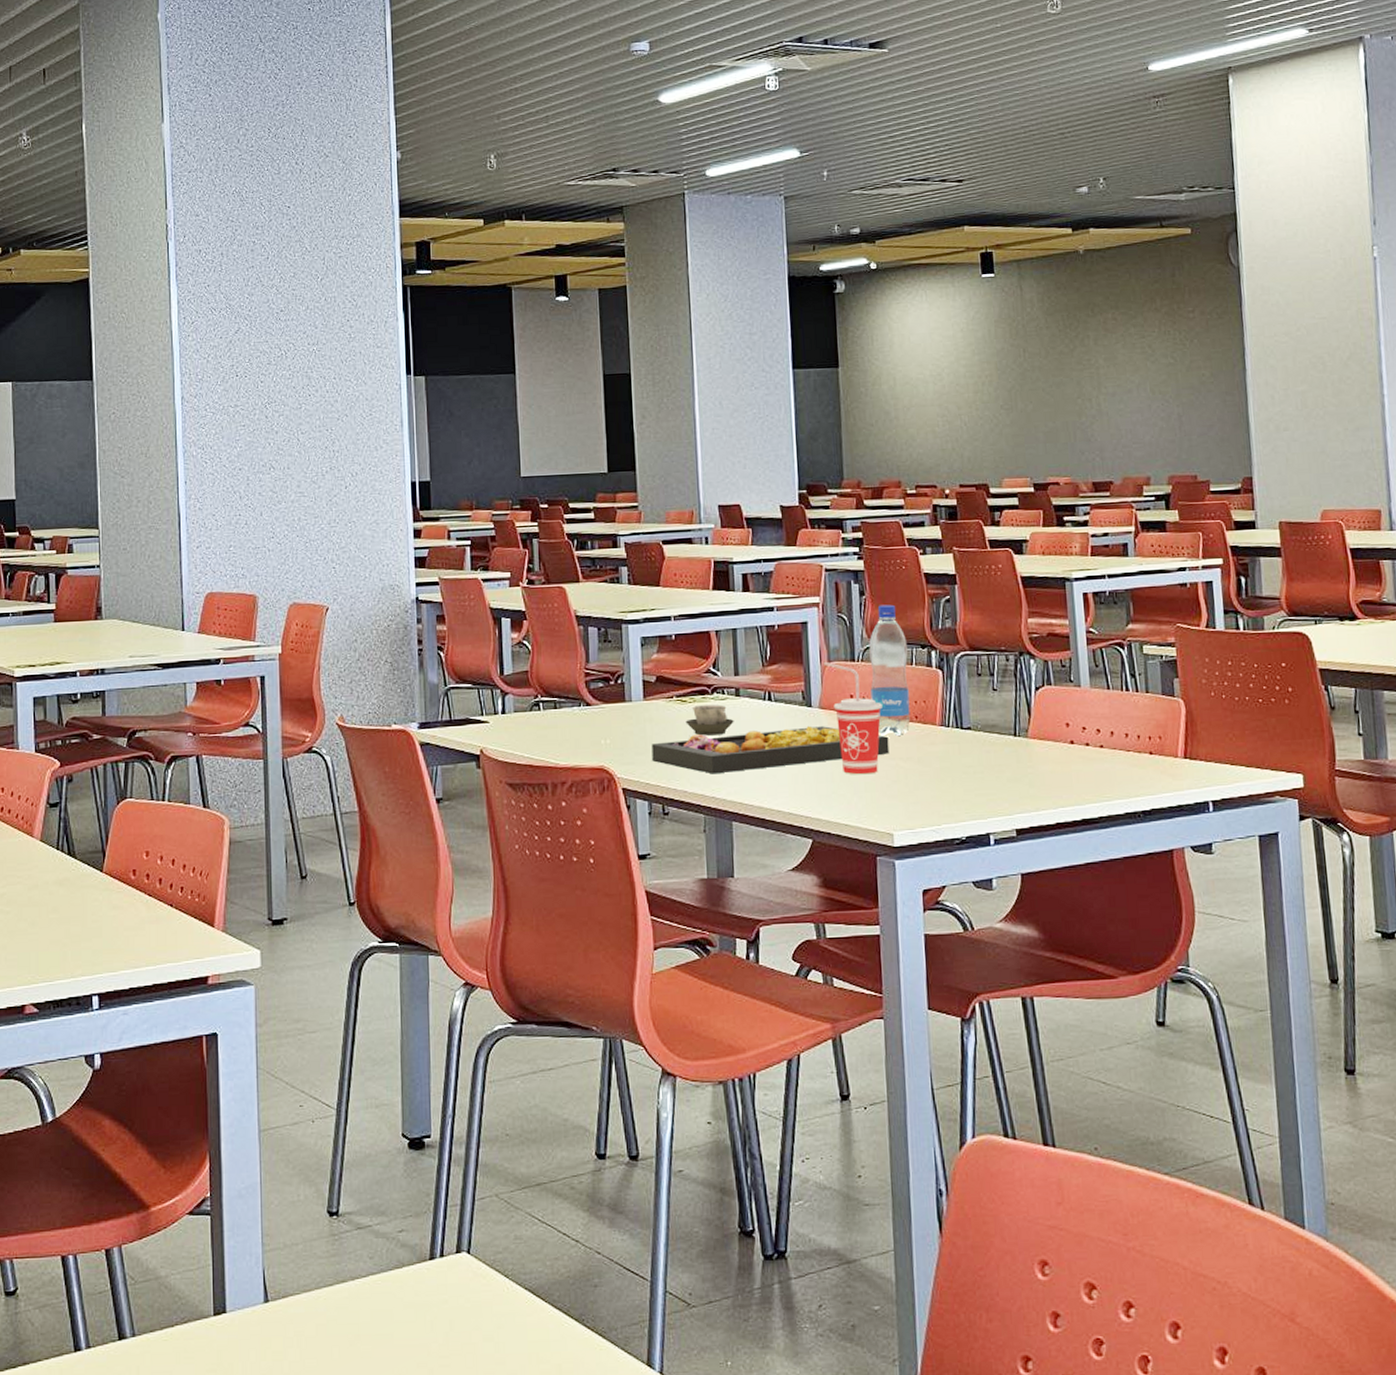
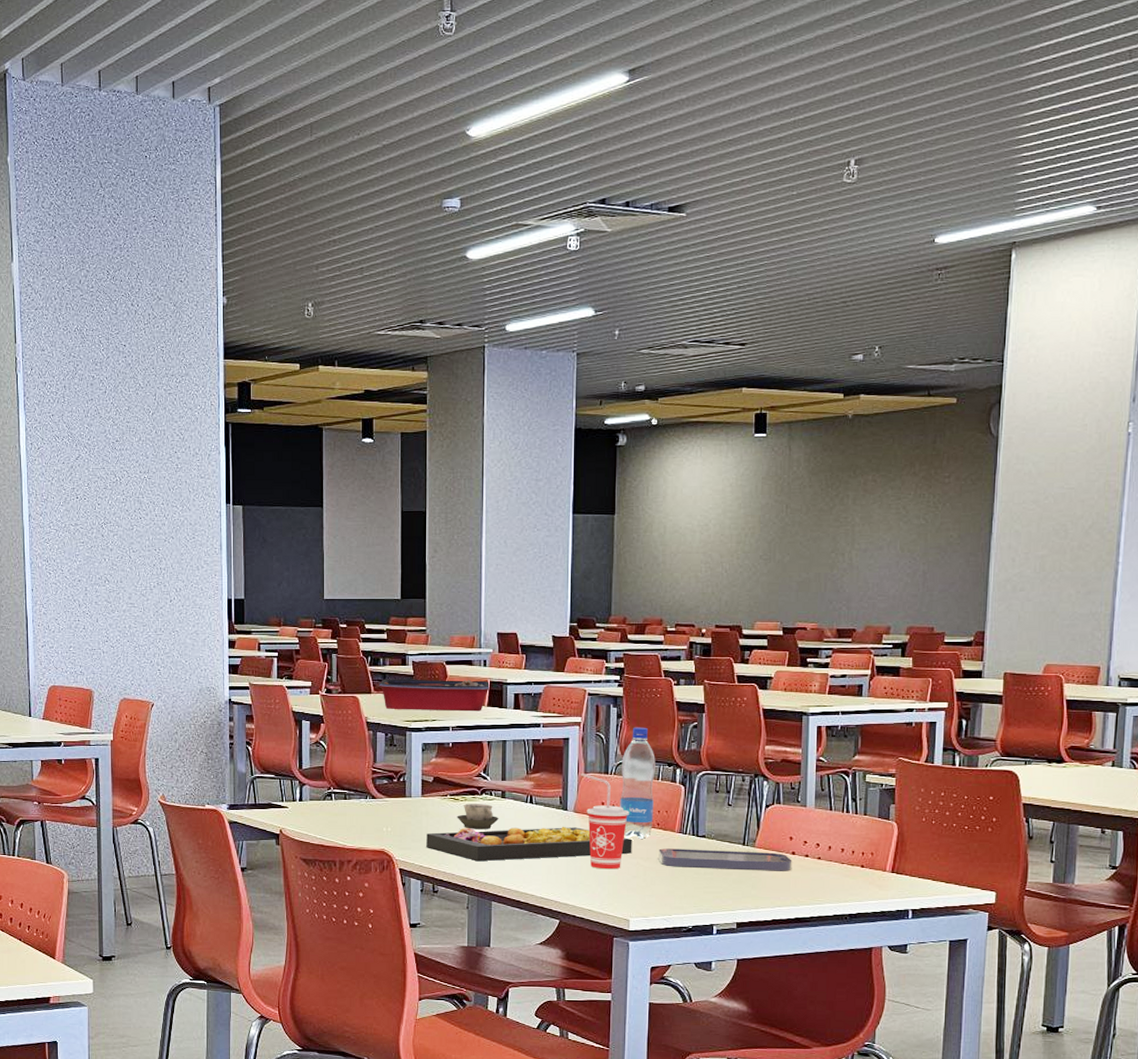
tray: none [588,560,714,600] -> present [379,679,490,712]
mobile phone: none [919,742,1073,767] -> present [658,848,792,871]

